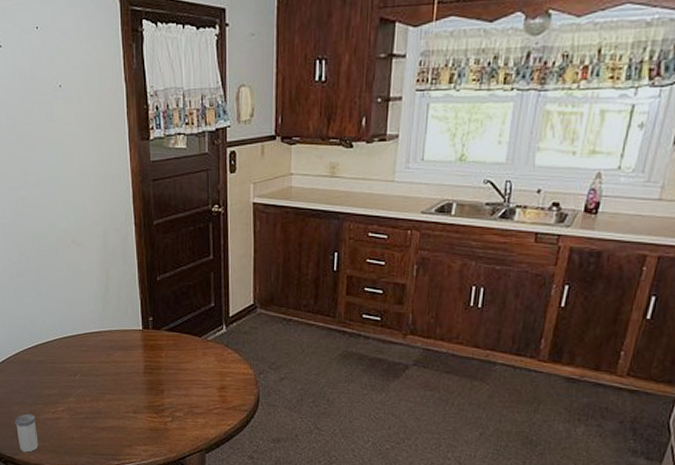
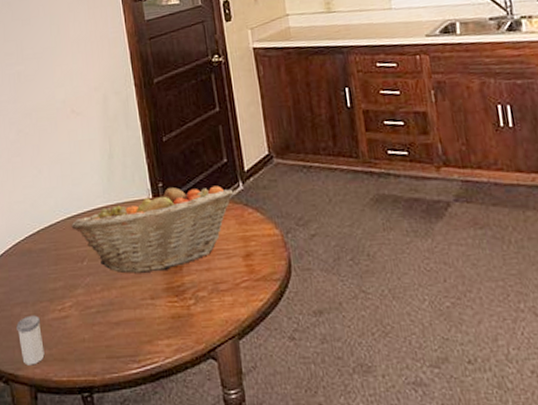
fruit basket: none [66,321,217,392] -> present [71,185,234,273]

